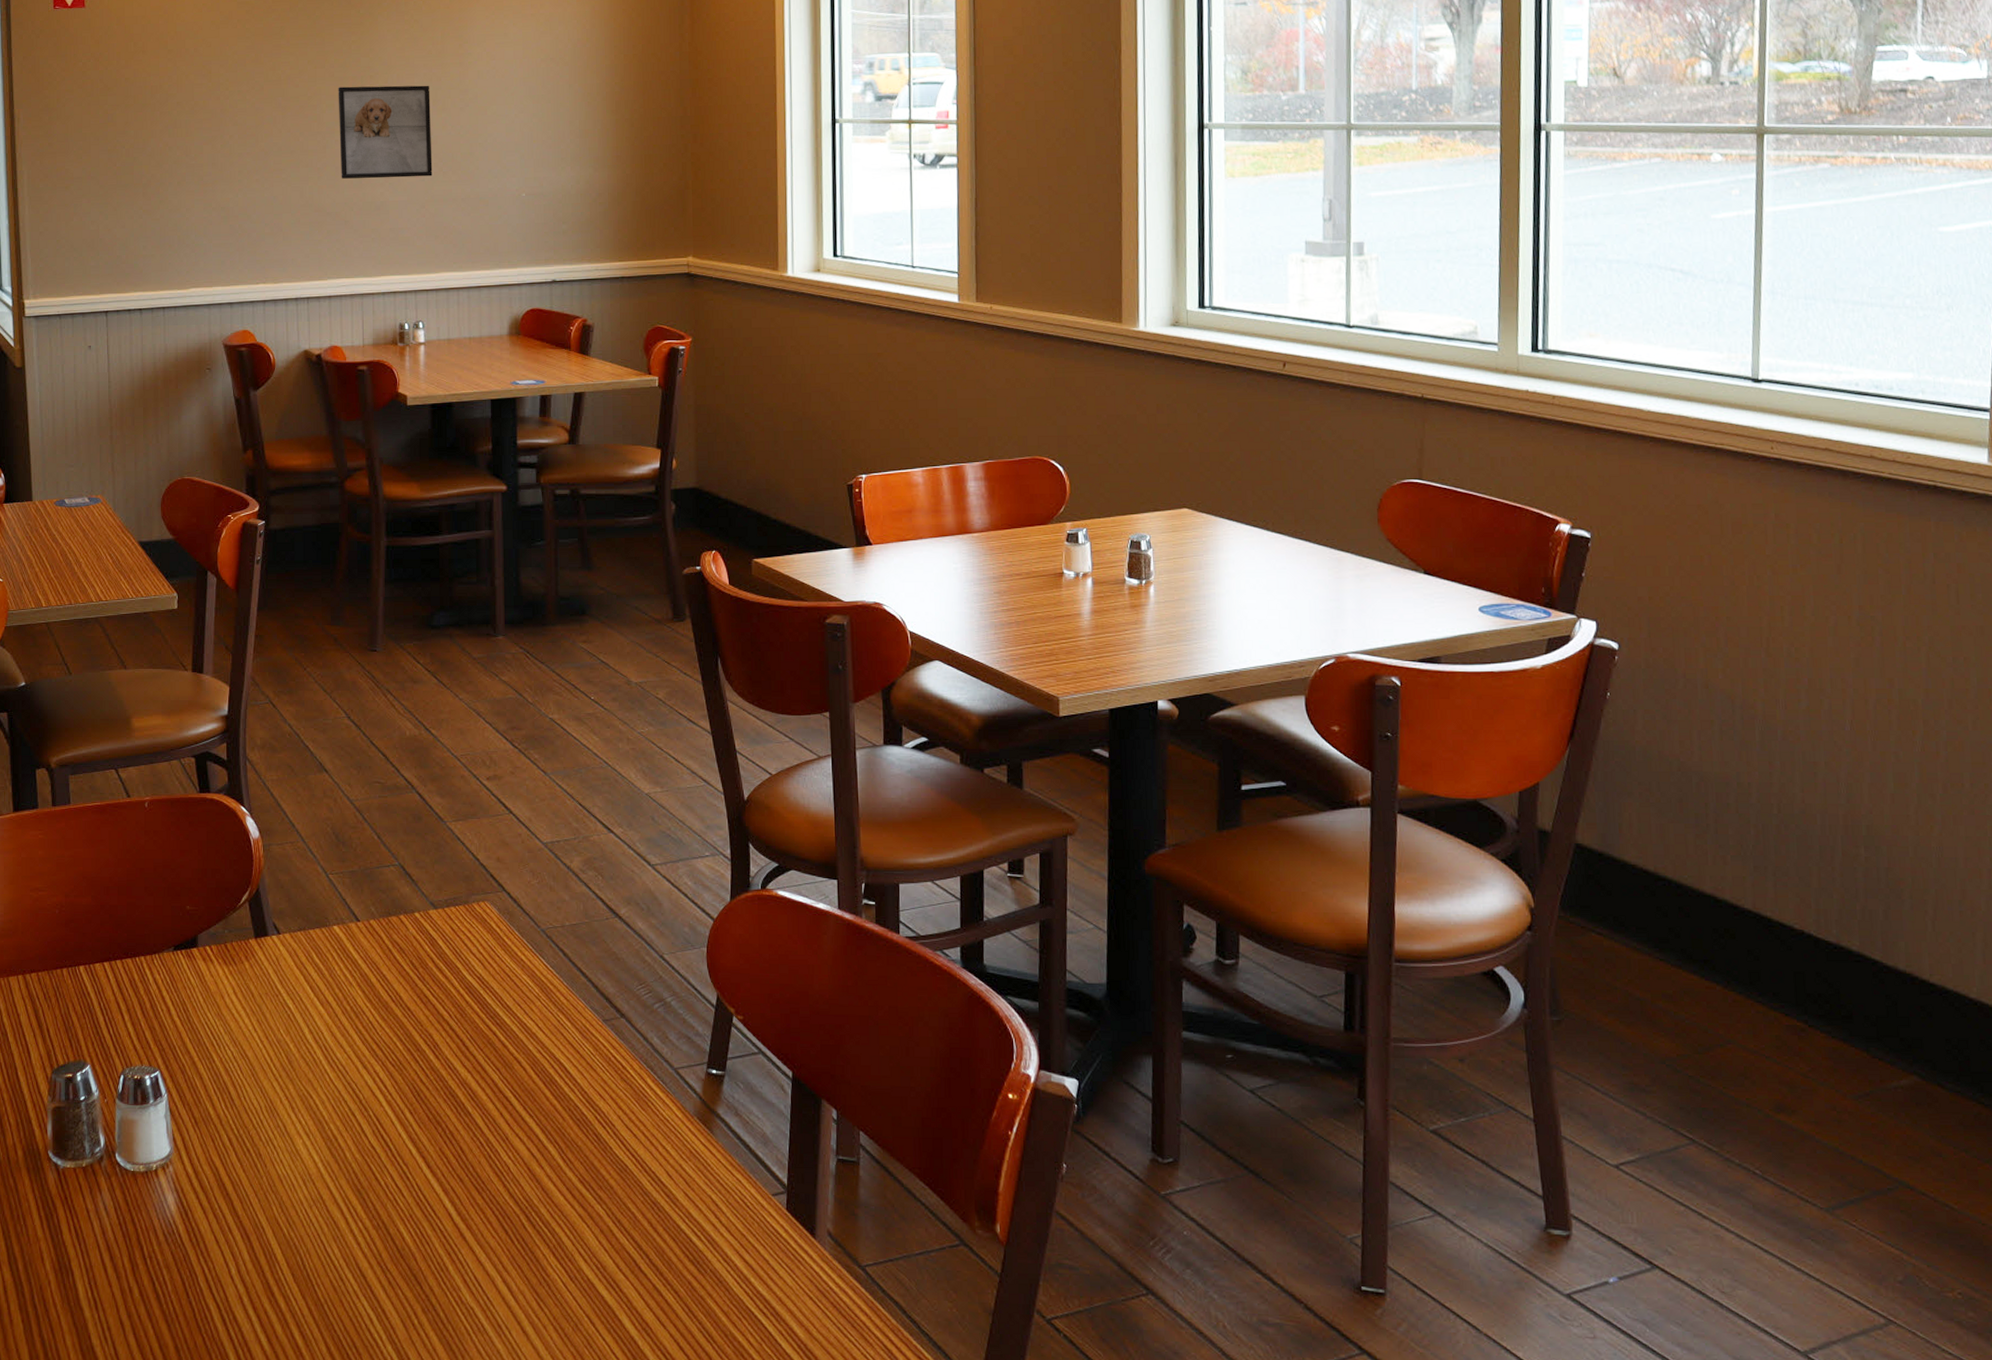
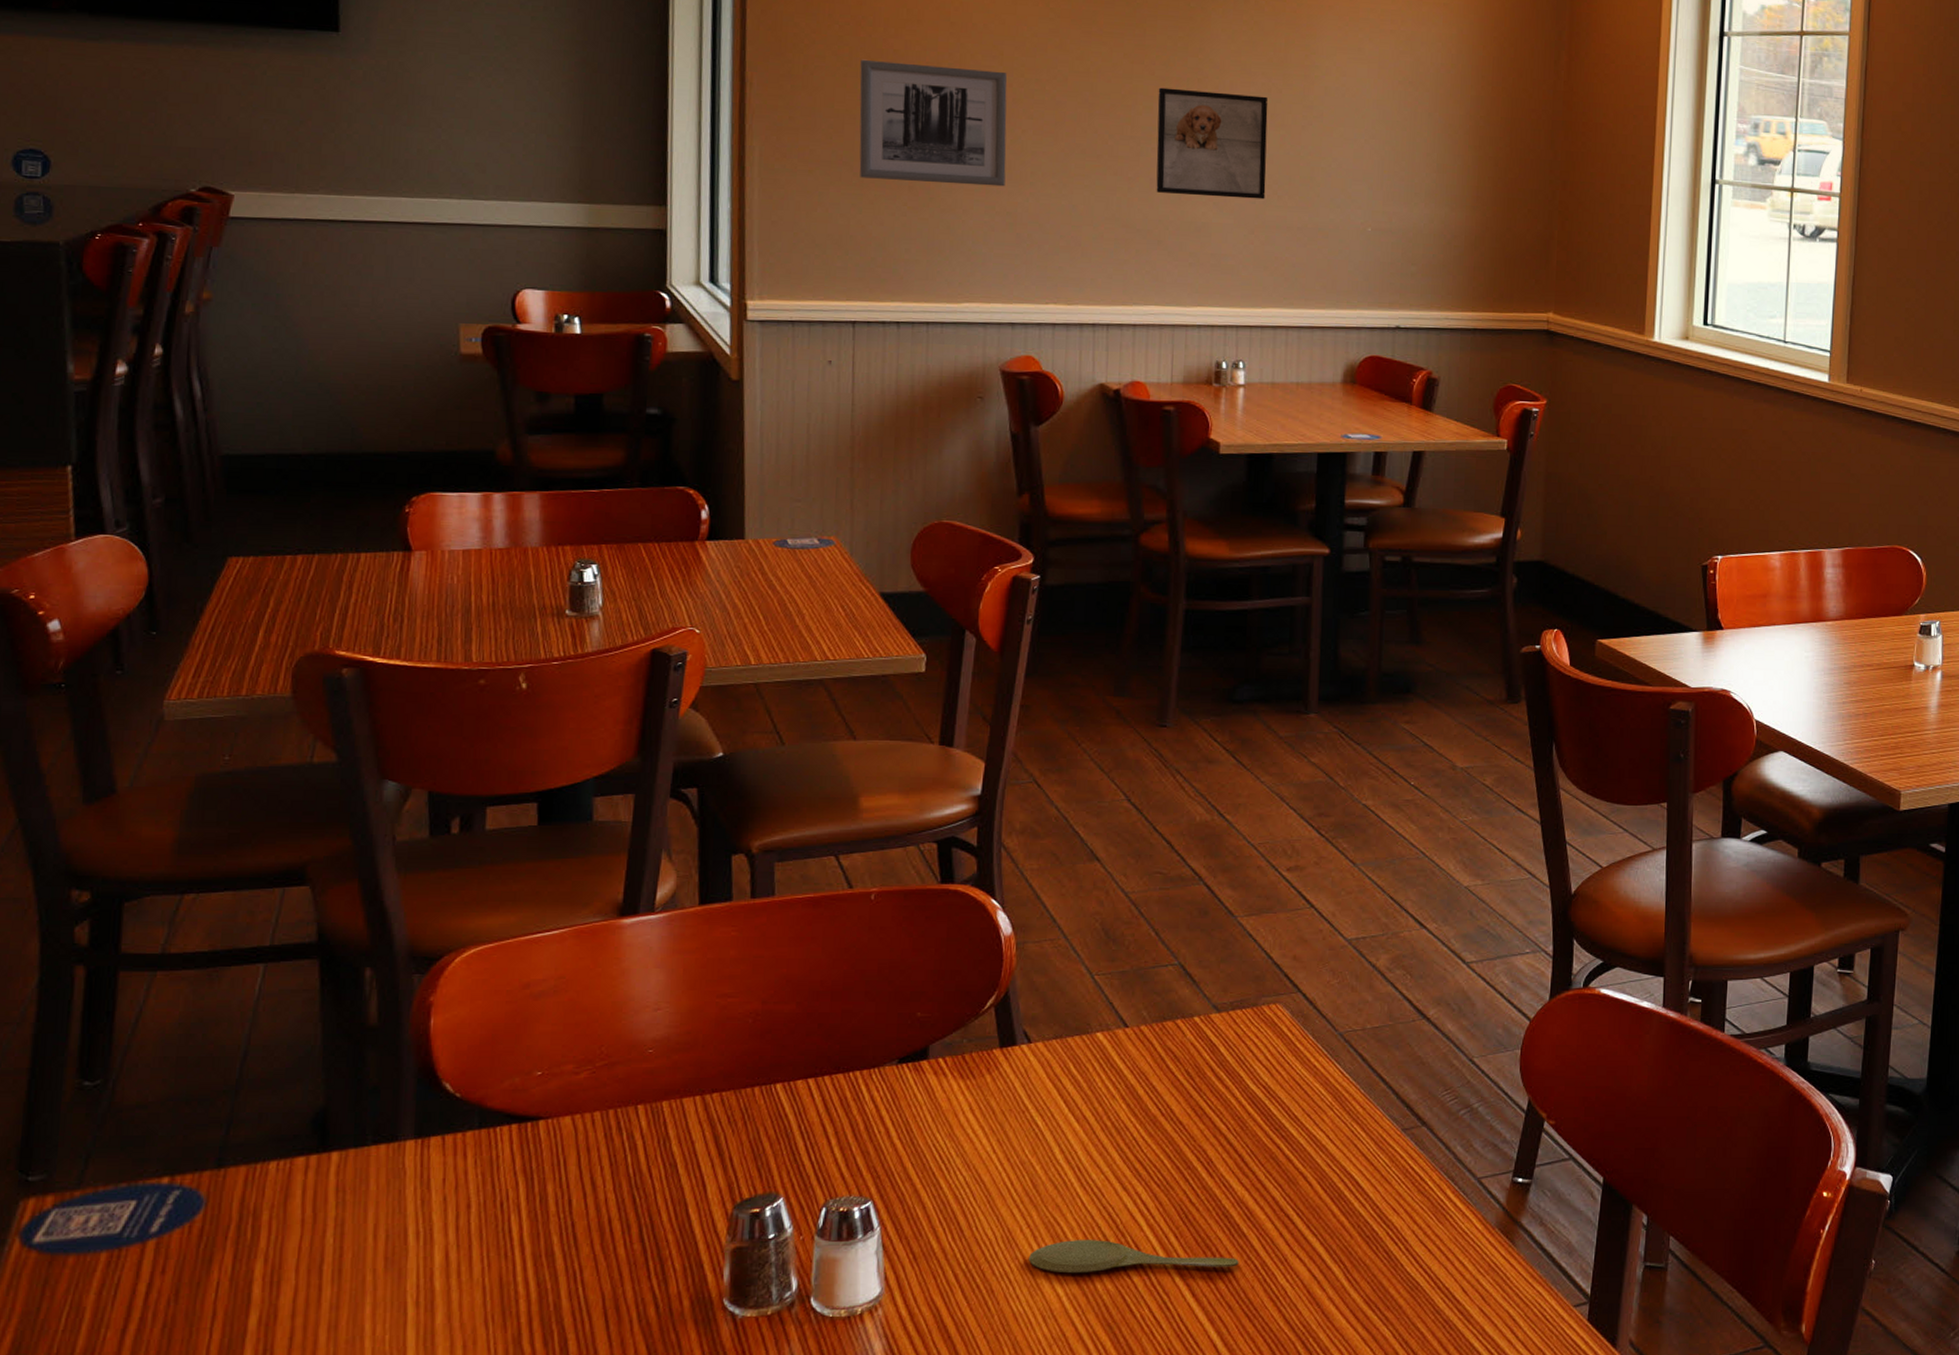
wall art: none [100,87,218,189] -> present [859,60,1007,187]
spoon: none [288,1112,466,1143] -> present [1028,1240,1239,1274]

